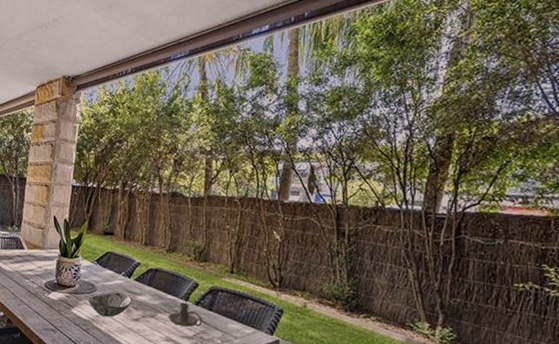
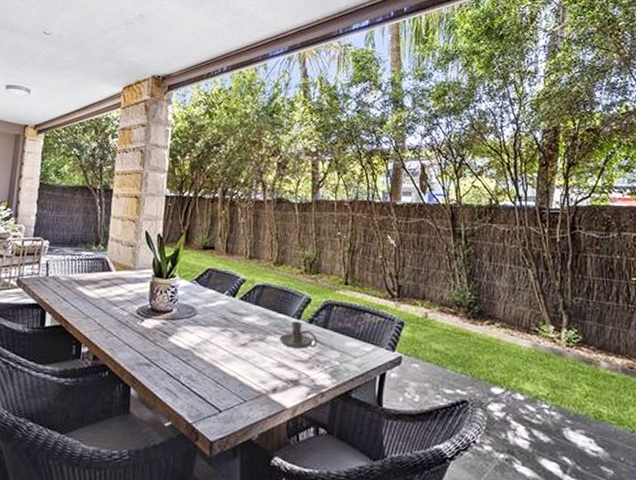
decorative bowl: present [87,292,132,317] -> none [187,314,238,344]

